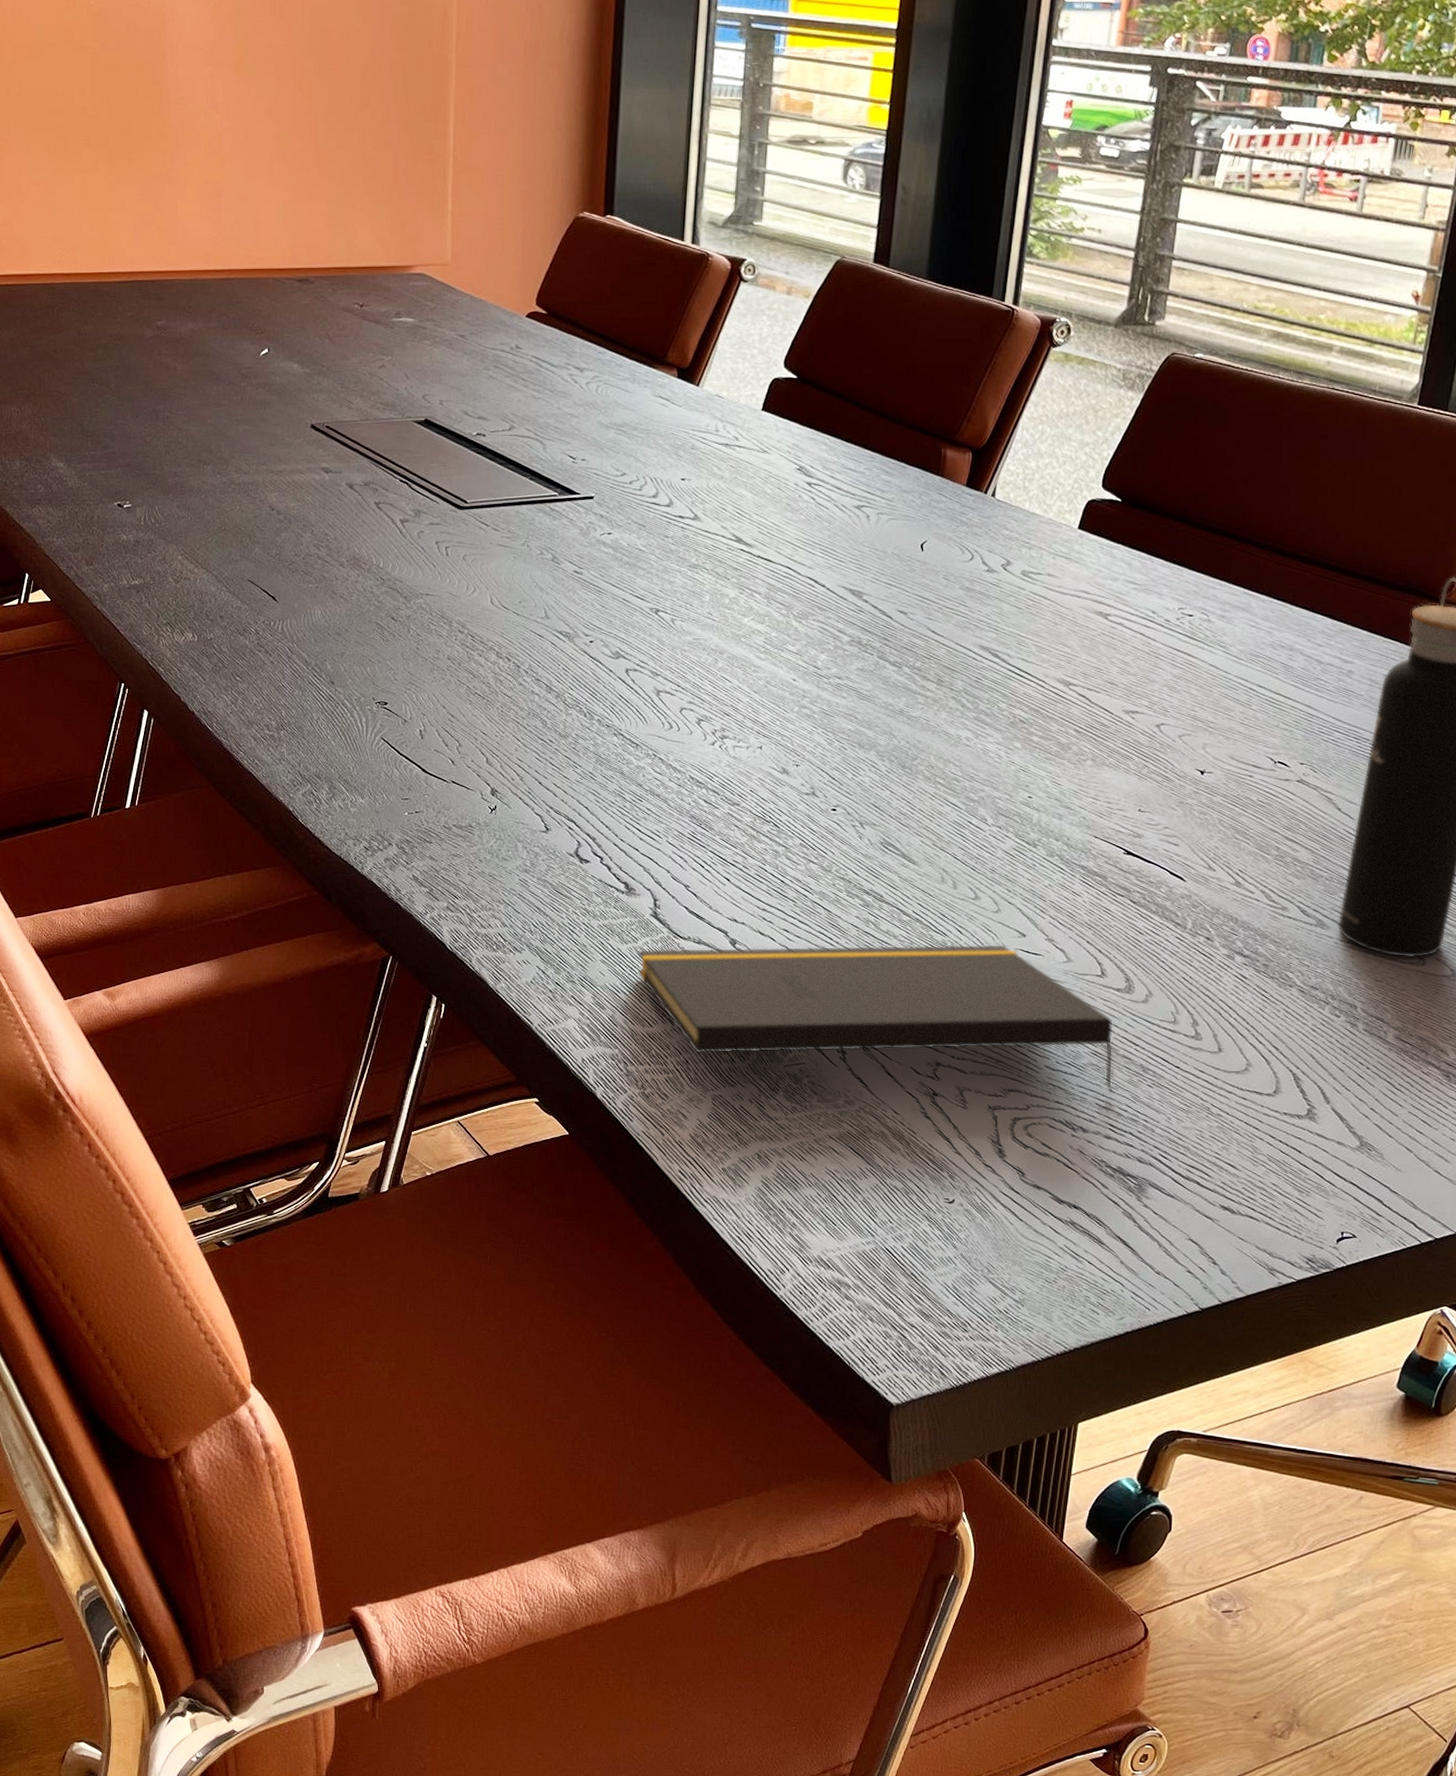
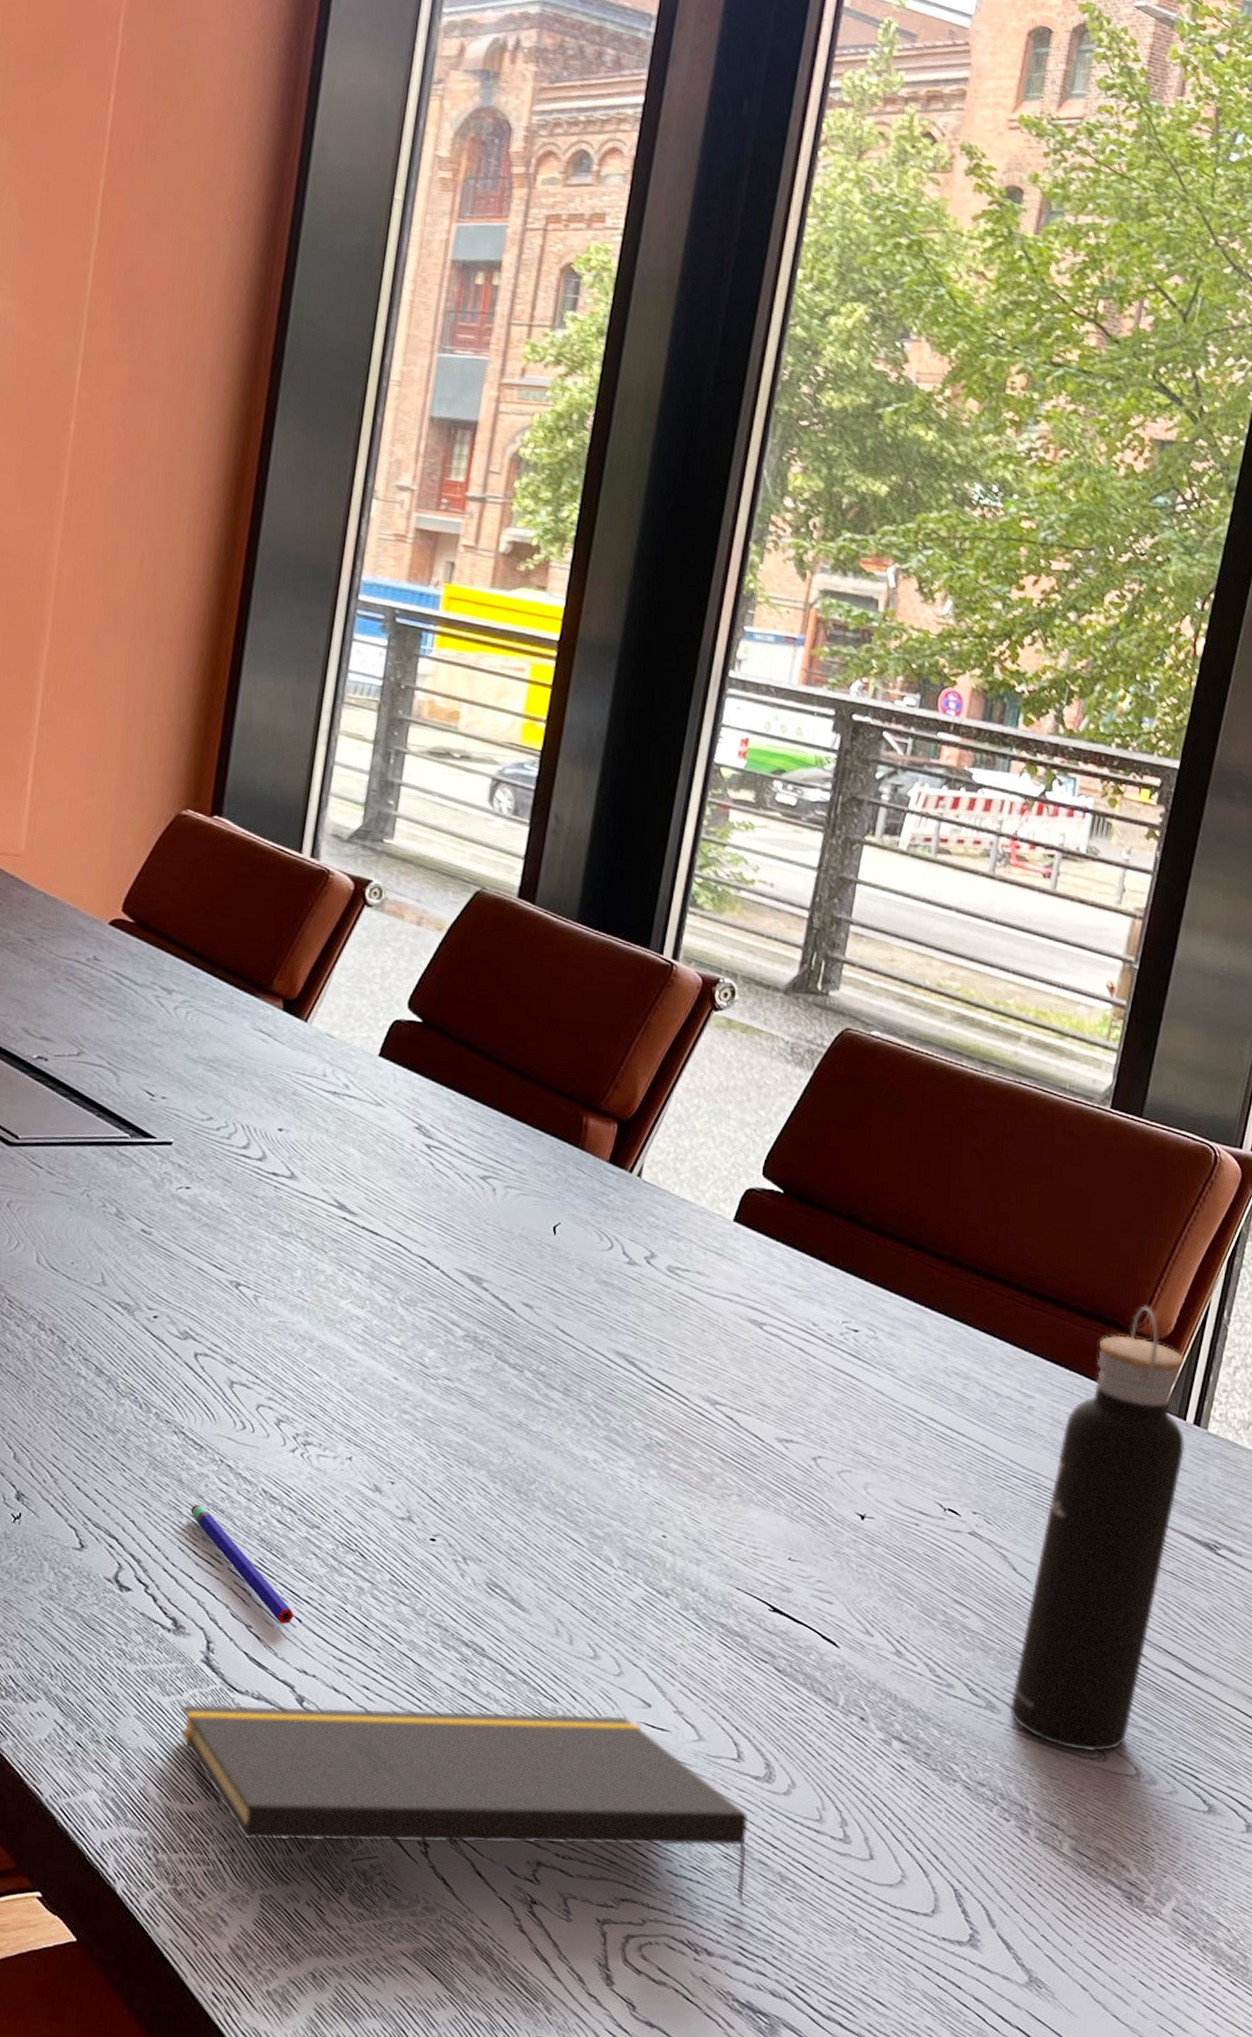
pen: none [632,791,724,883] -> present [190,1504,295,1624]

